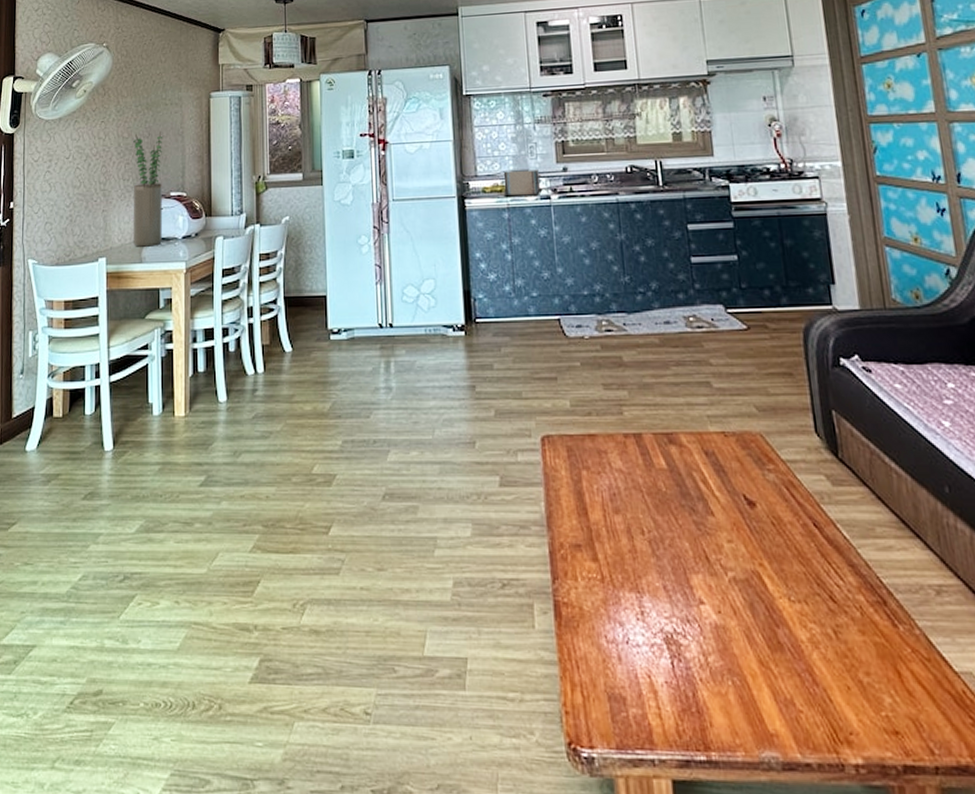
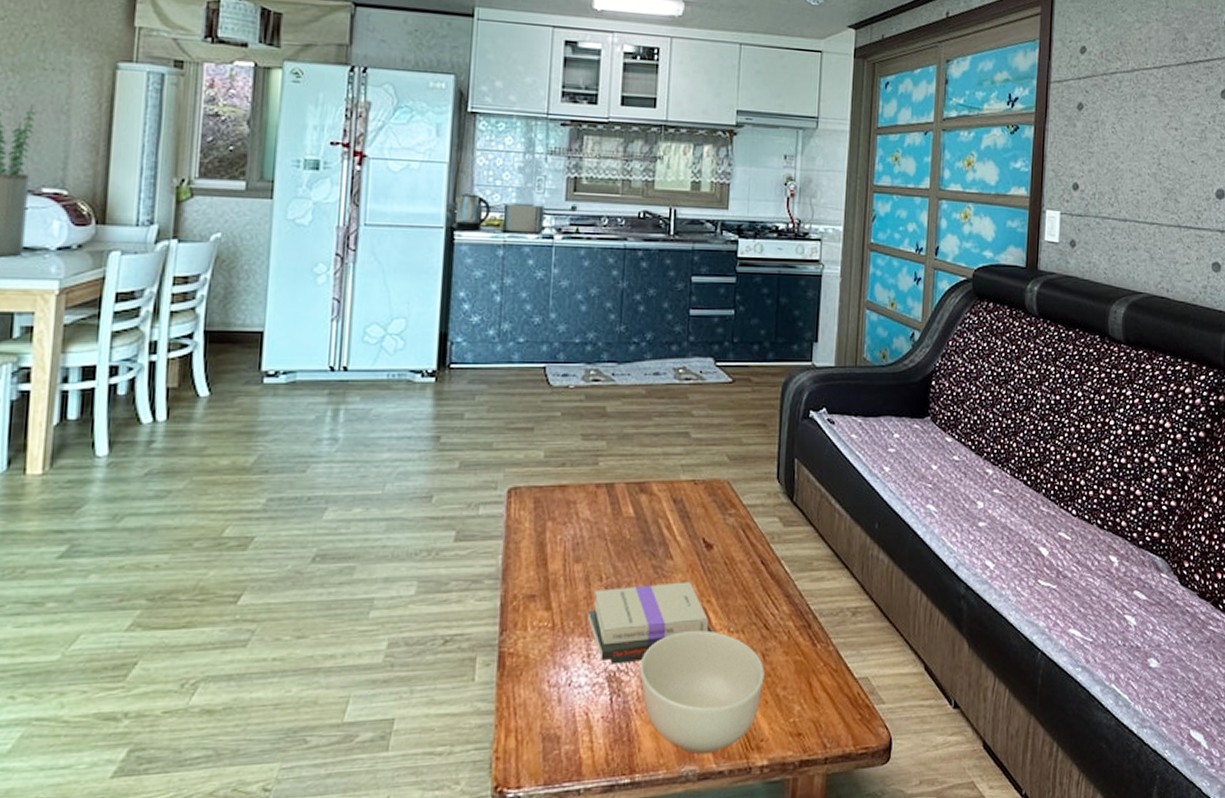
kettle: none [462,164,493,199] -> present [454,192,490,231]
books: none [634,541,770,626] -> present [587,581,712,665]
bowl: none [696,595,842,741] -> present [639,629,765,755]

